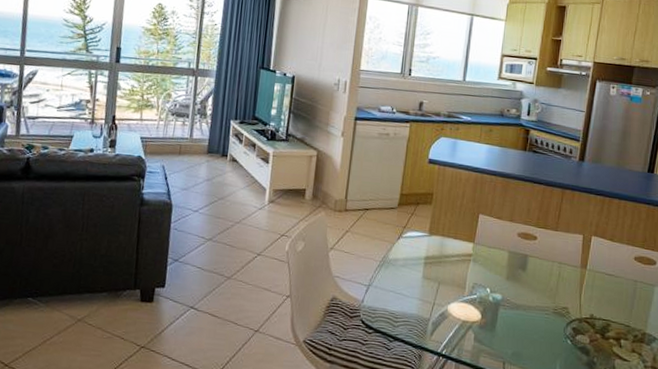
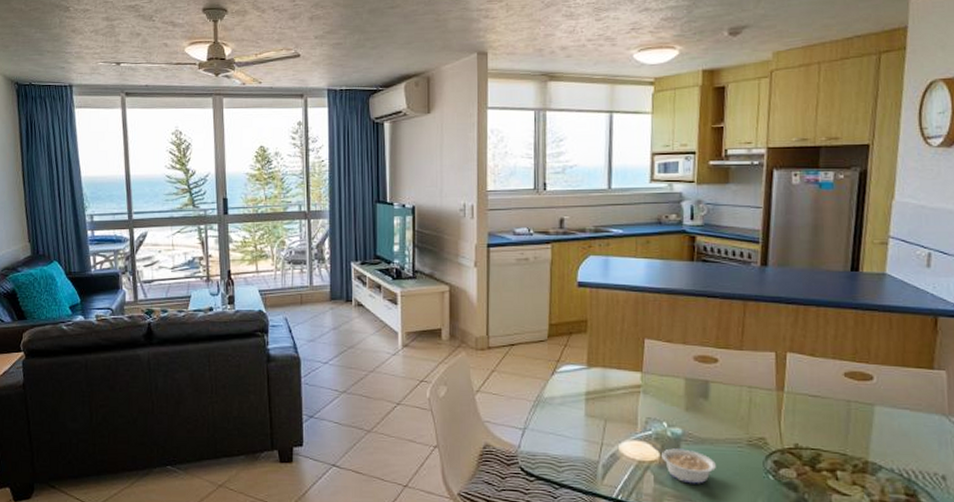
legume: none [476,307,526,345] -> present [652,445,716,484]

